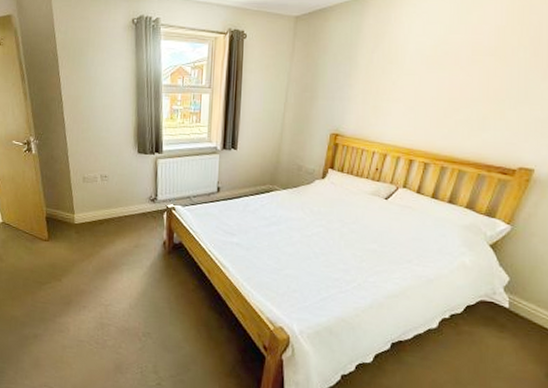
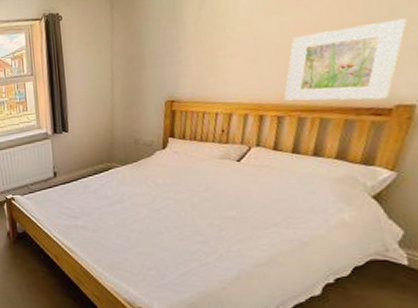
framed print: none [432,92,538,160] -> present [283,18,407,101]

